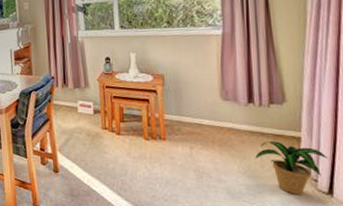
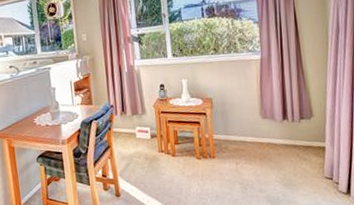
potted plant: present [255,141,328,194] -> none [289,152,346,197]

